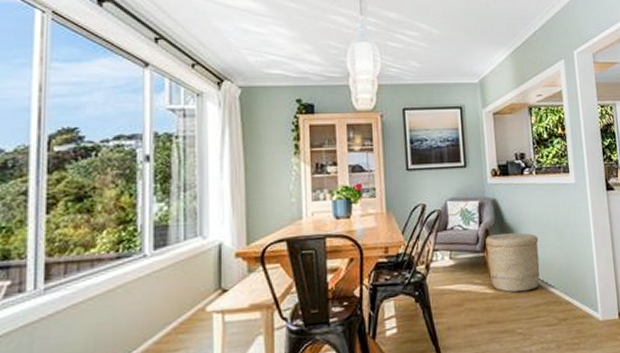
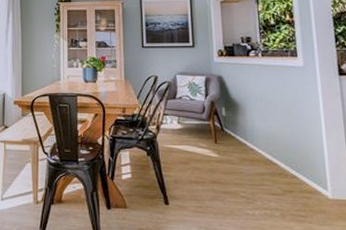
basket: present [485,233,540,293] -> none [211,106,265,160]

